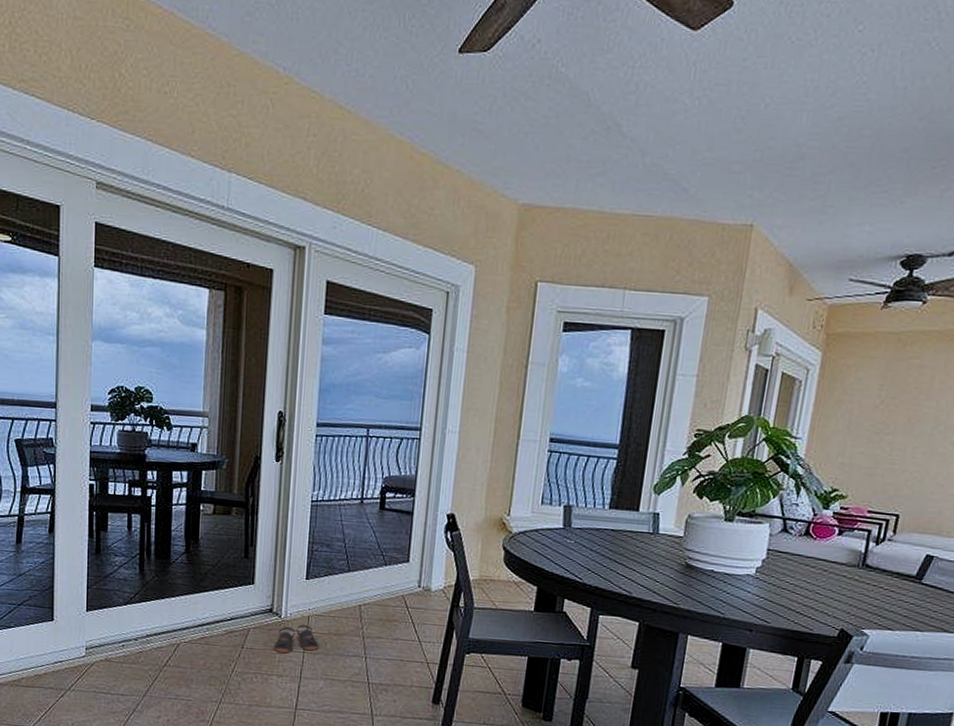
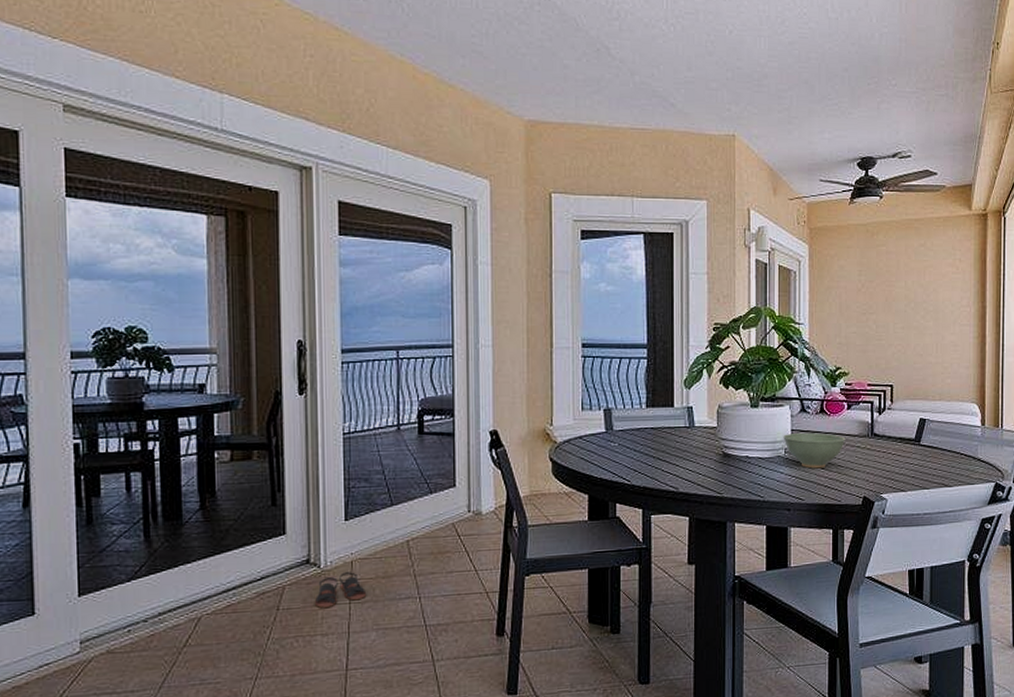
bowl: none [756,553,831,594] -> present [783,433,846,469]

